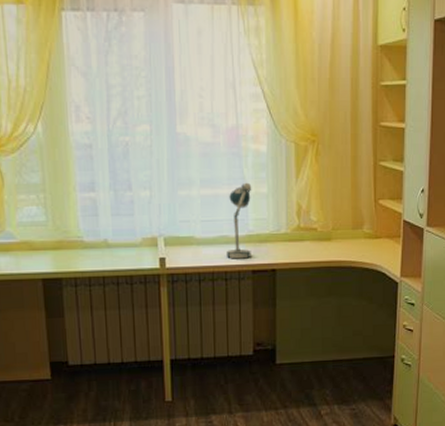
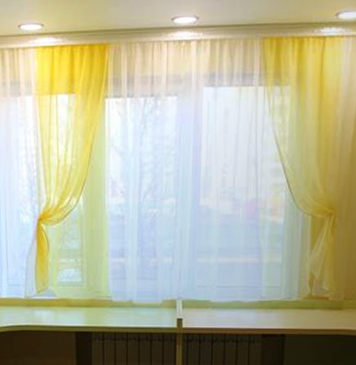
desk lamp: present [227,182,252,259] -> none [239,252,267,323]

